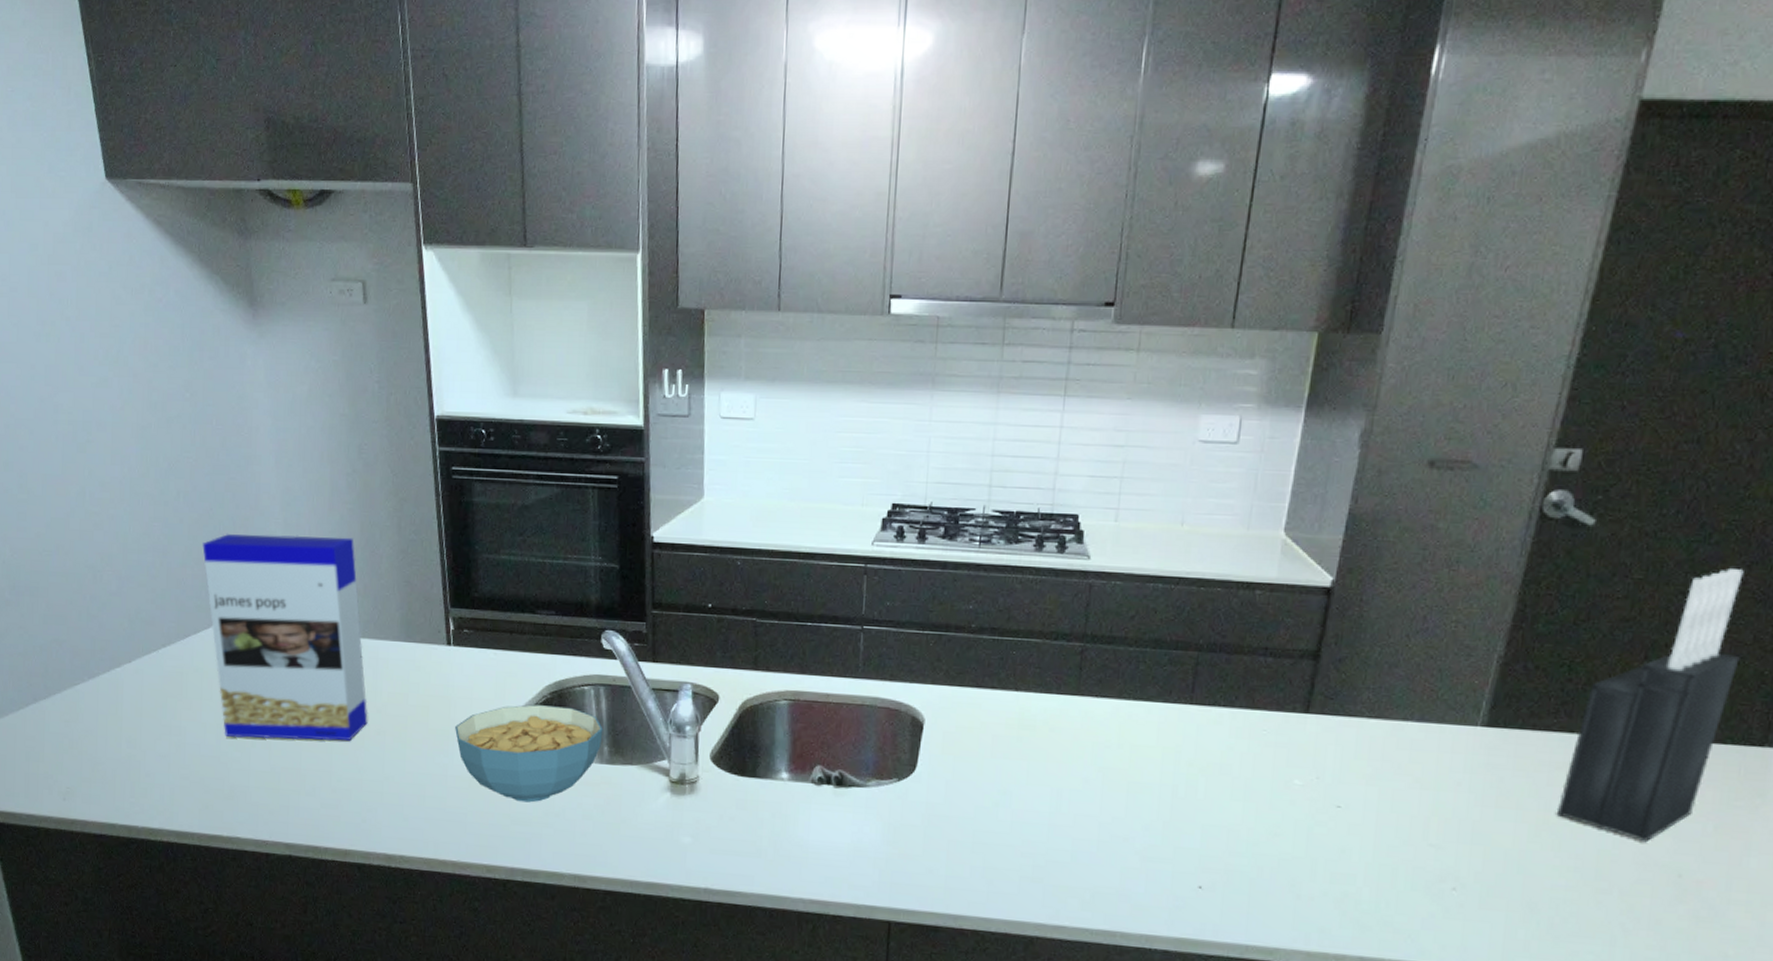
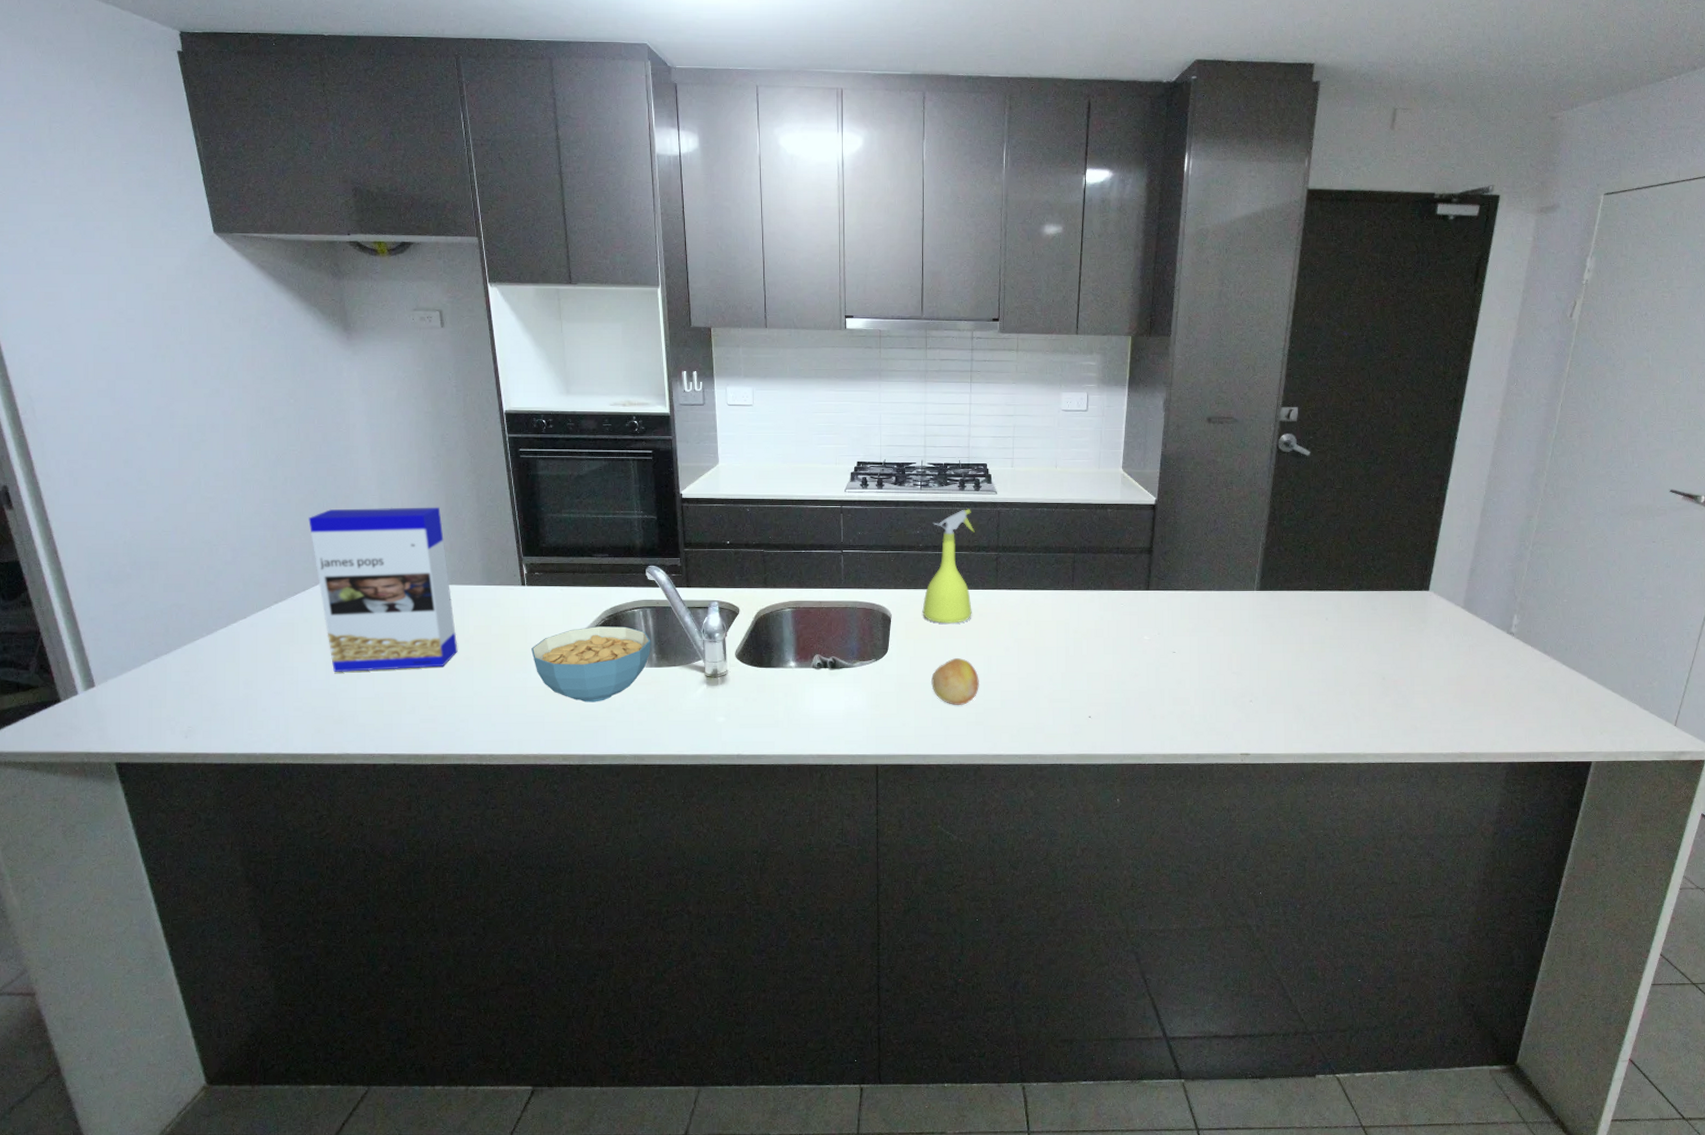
spray bottle: none [968,578,1053,739] -> present [922,509,975,624]
fruit: none [973,787,1042,854] -> present [931,658,979,706]
knife block: present [1556,569,1744,843] -> none [1307,479,1402,659]

